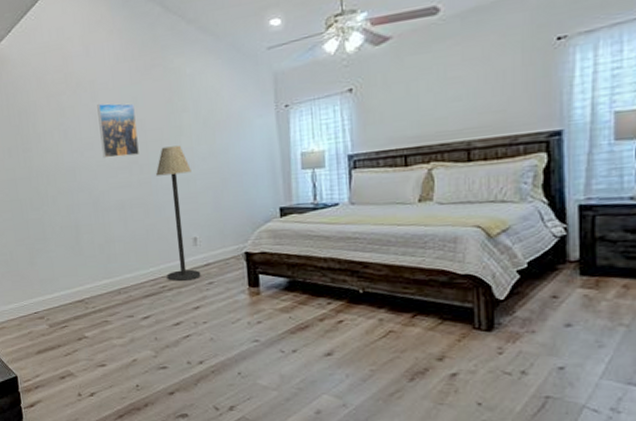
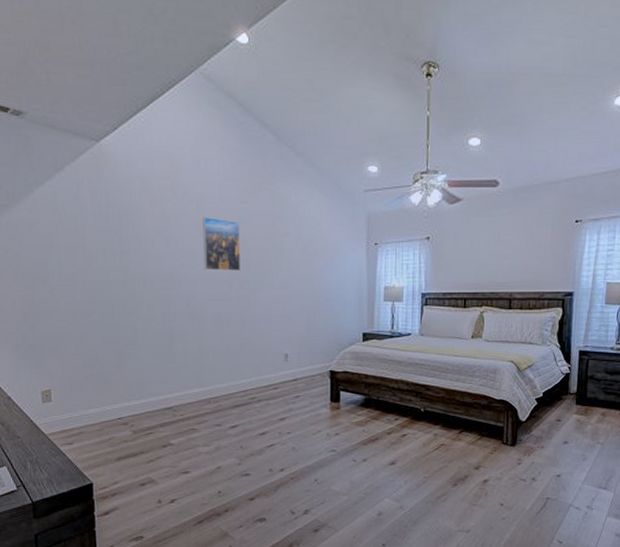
floor lamp: present [156,145,201,282] -> none [255,267,289,394]

